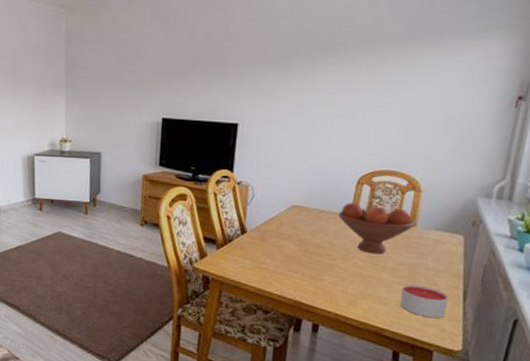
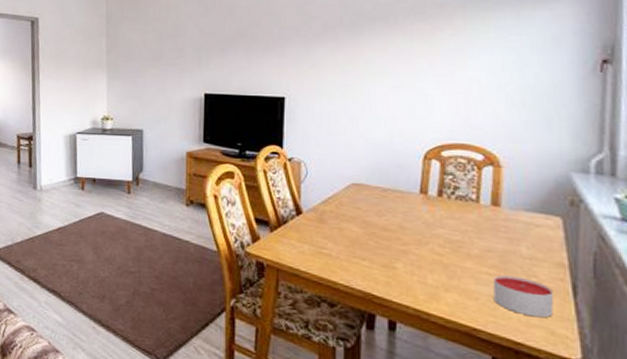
fruit bowl: present [338,203,415,255] -> none [406,180,499,239]

